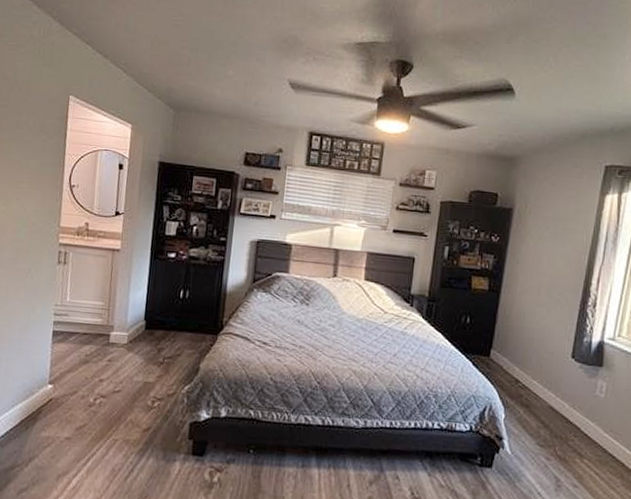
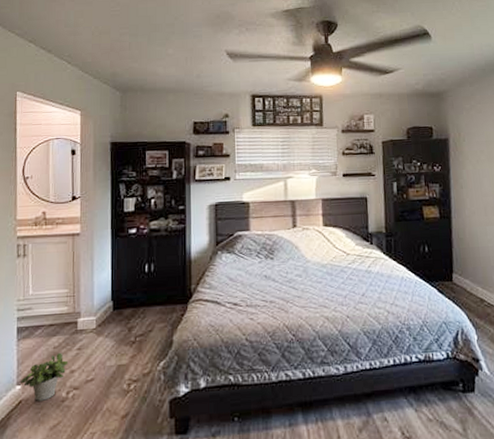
potted plant: none [52,360,99,403] -> present [21,352,69,401]

